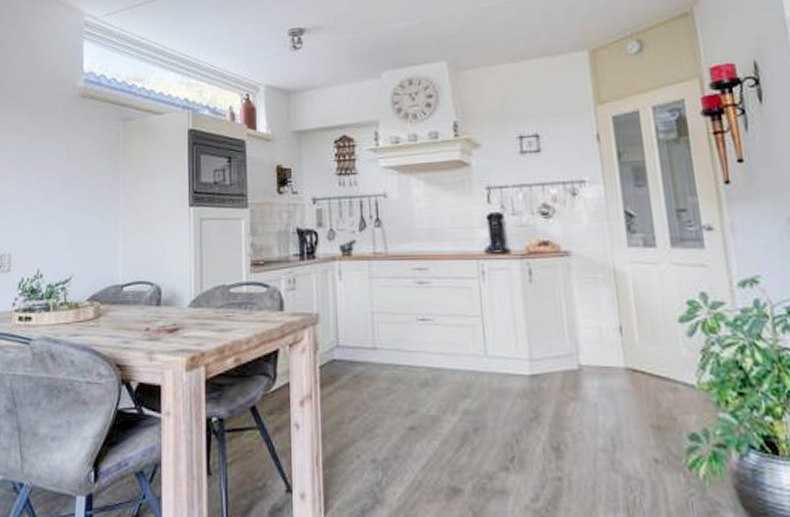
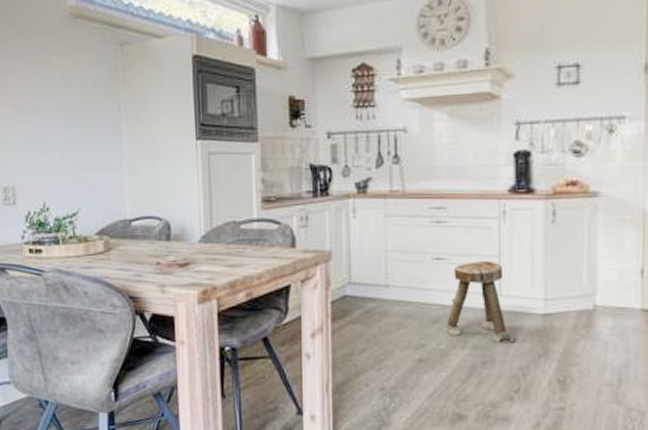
stool: none [435,320,506,407] -> present [446,260,516,343]

